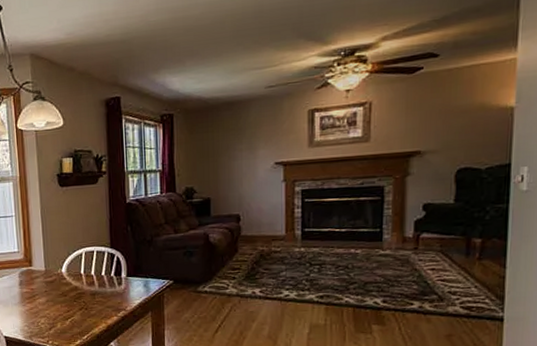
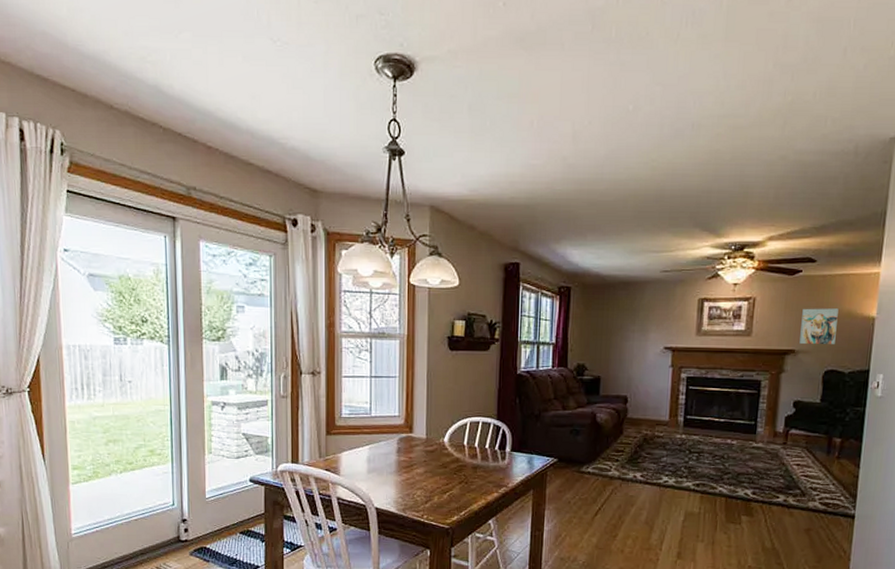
wall art: none [425,102,469,144] -> present [799,308,839,344]

